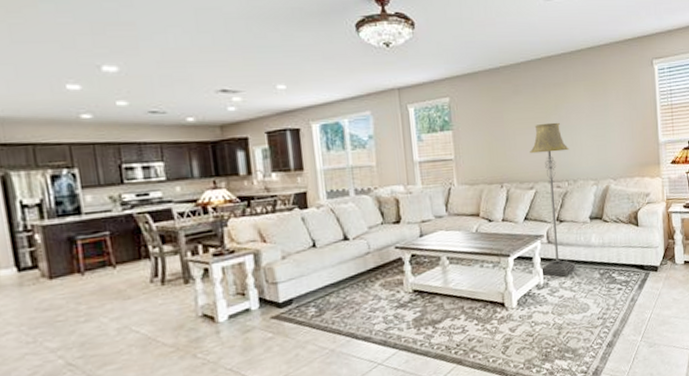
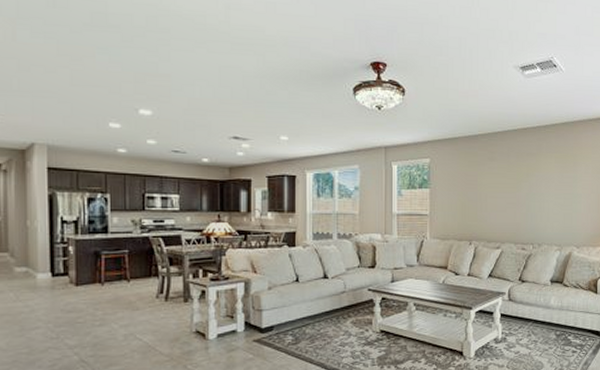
floor lamp: present [530,122,575,277] -> none [499,189,536,334]

